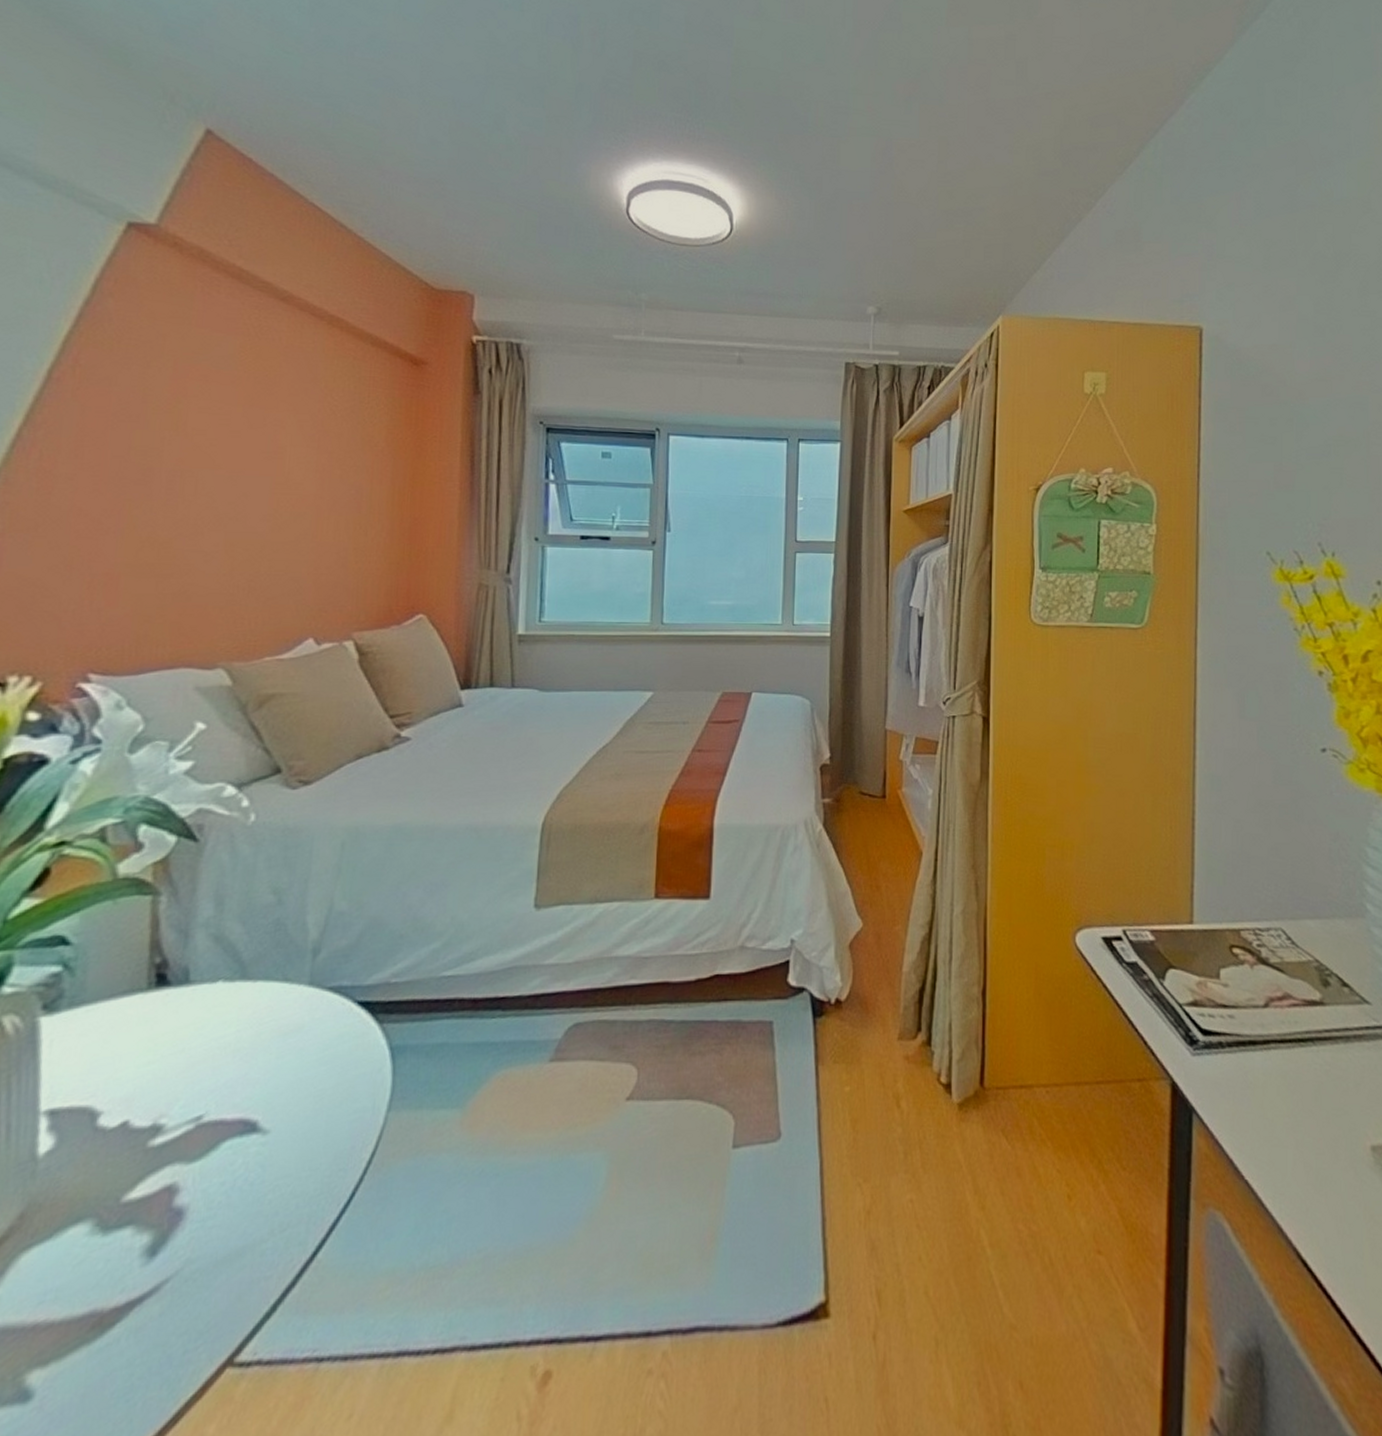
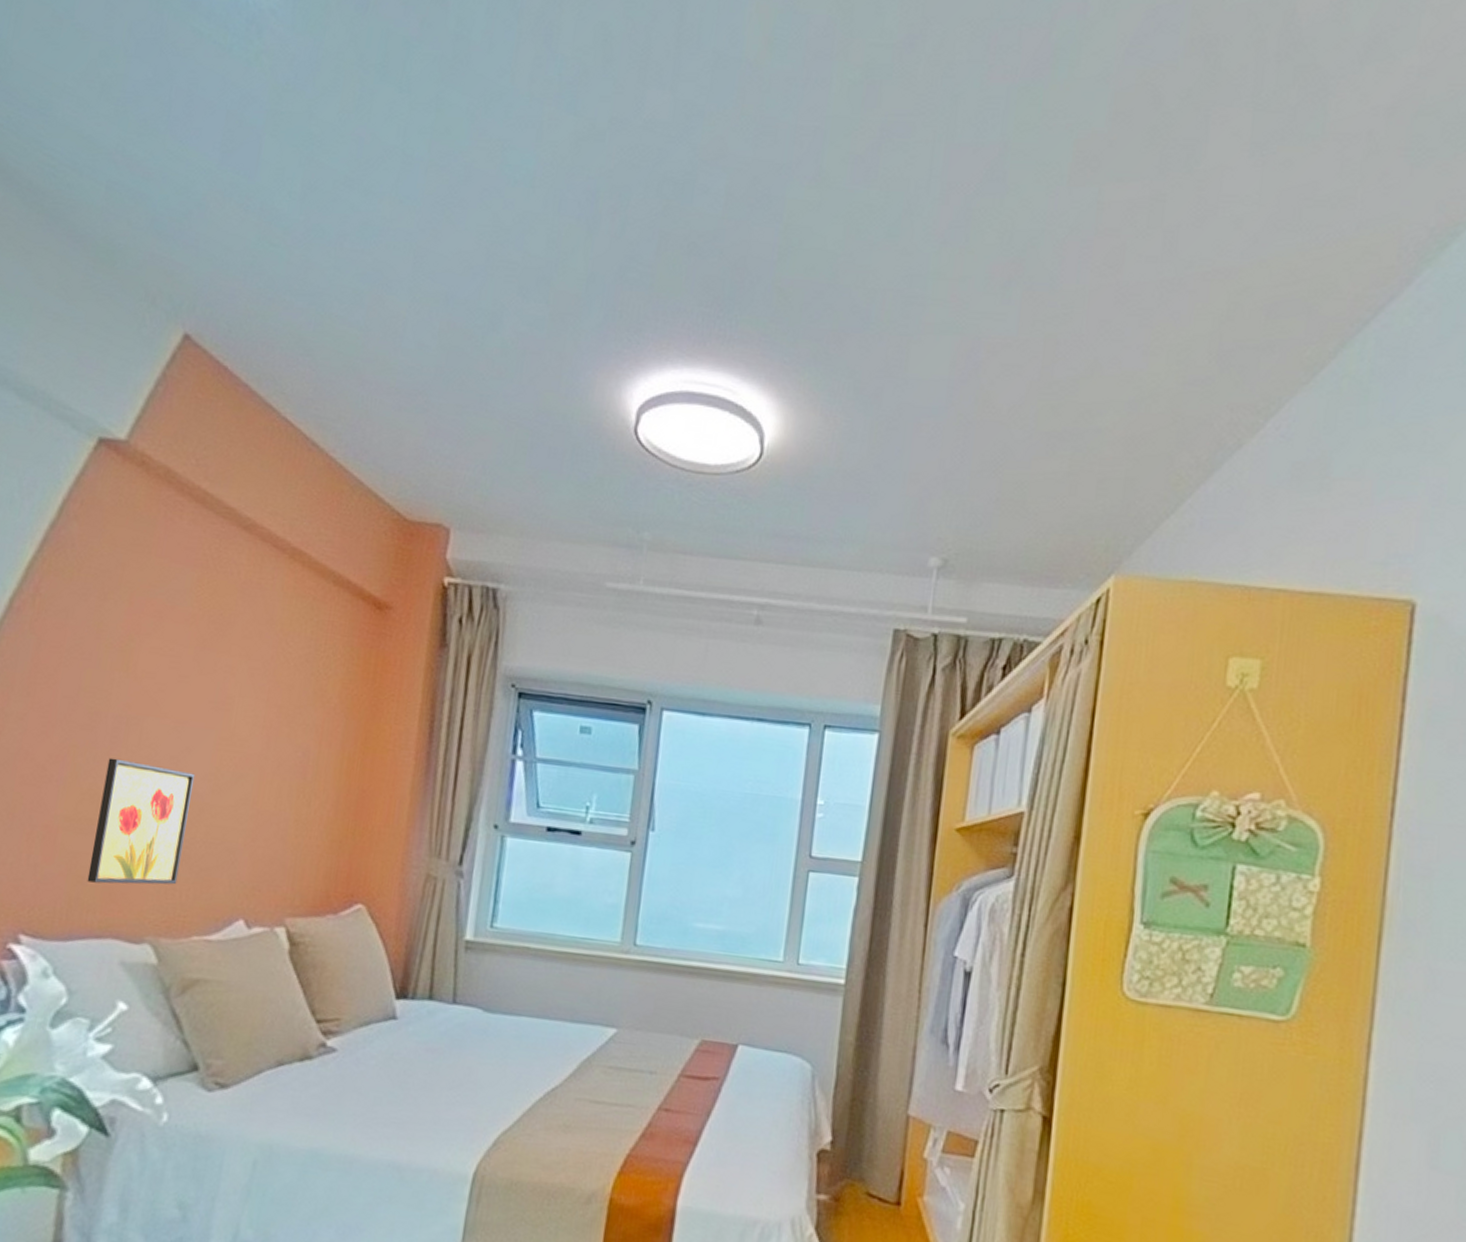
wall art: none [154,508,254,620] -> present [87,757,196,885]

